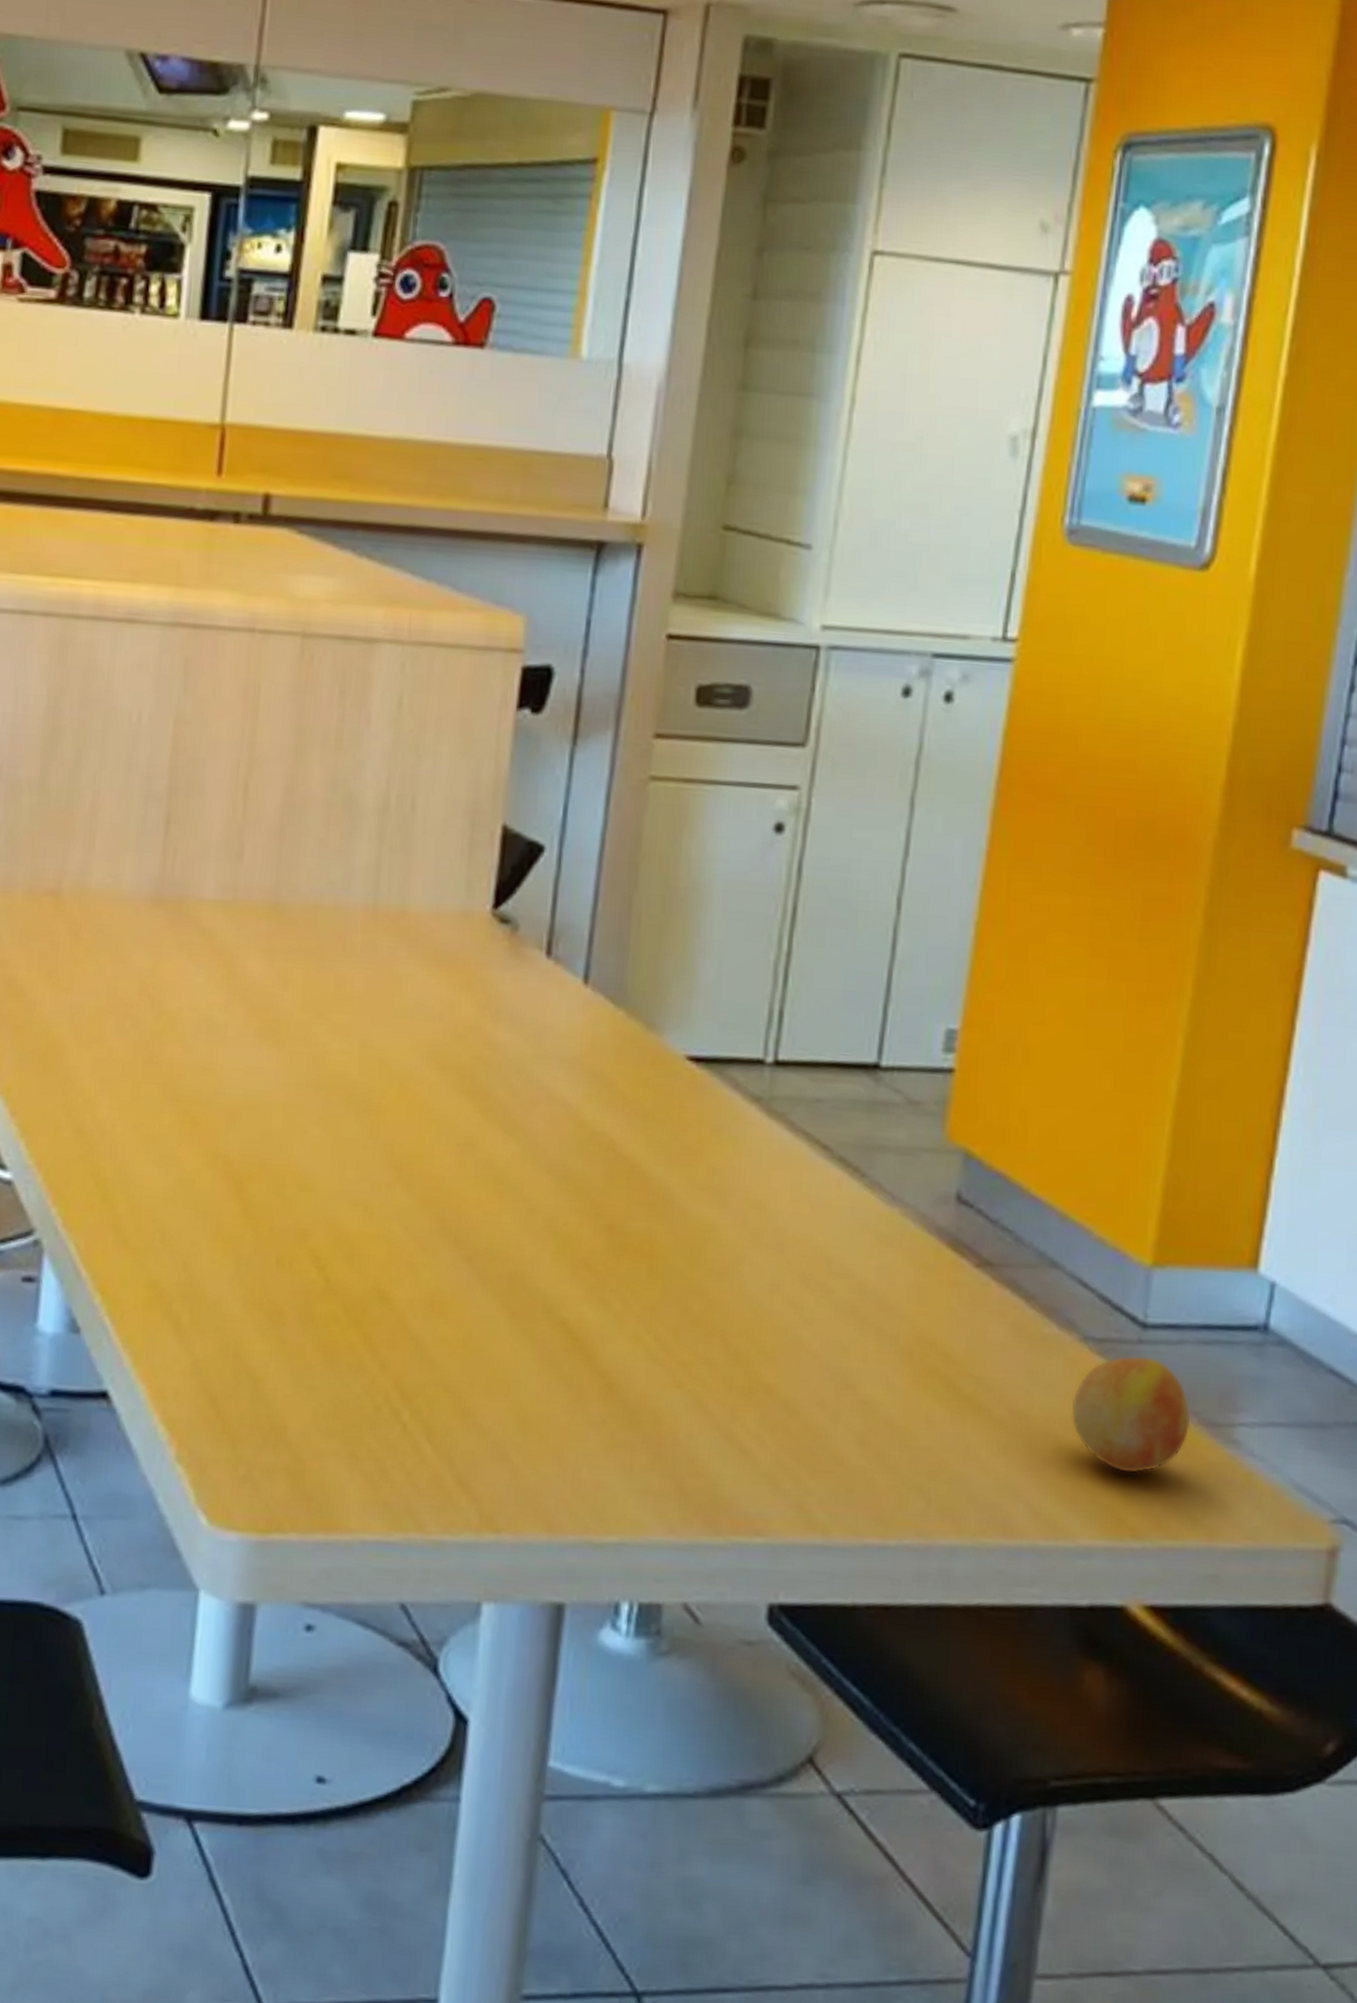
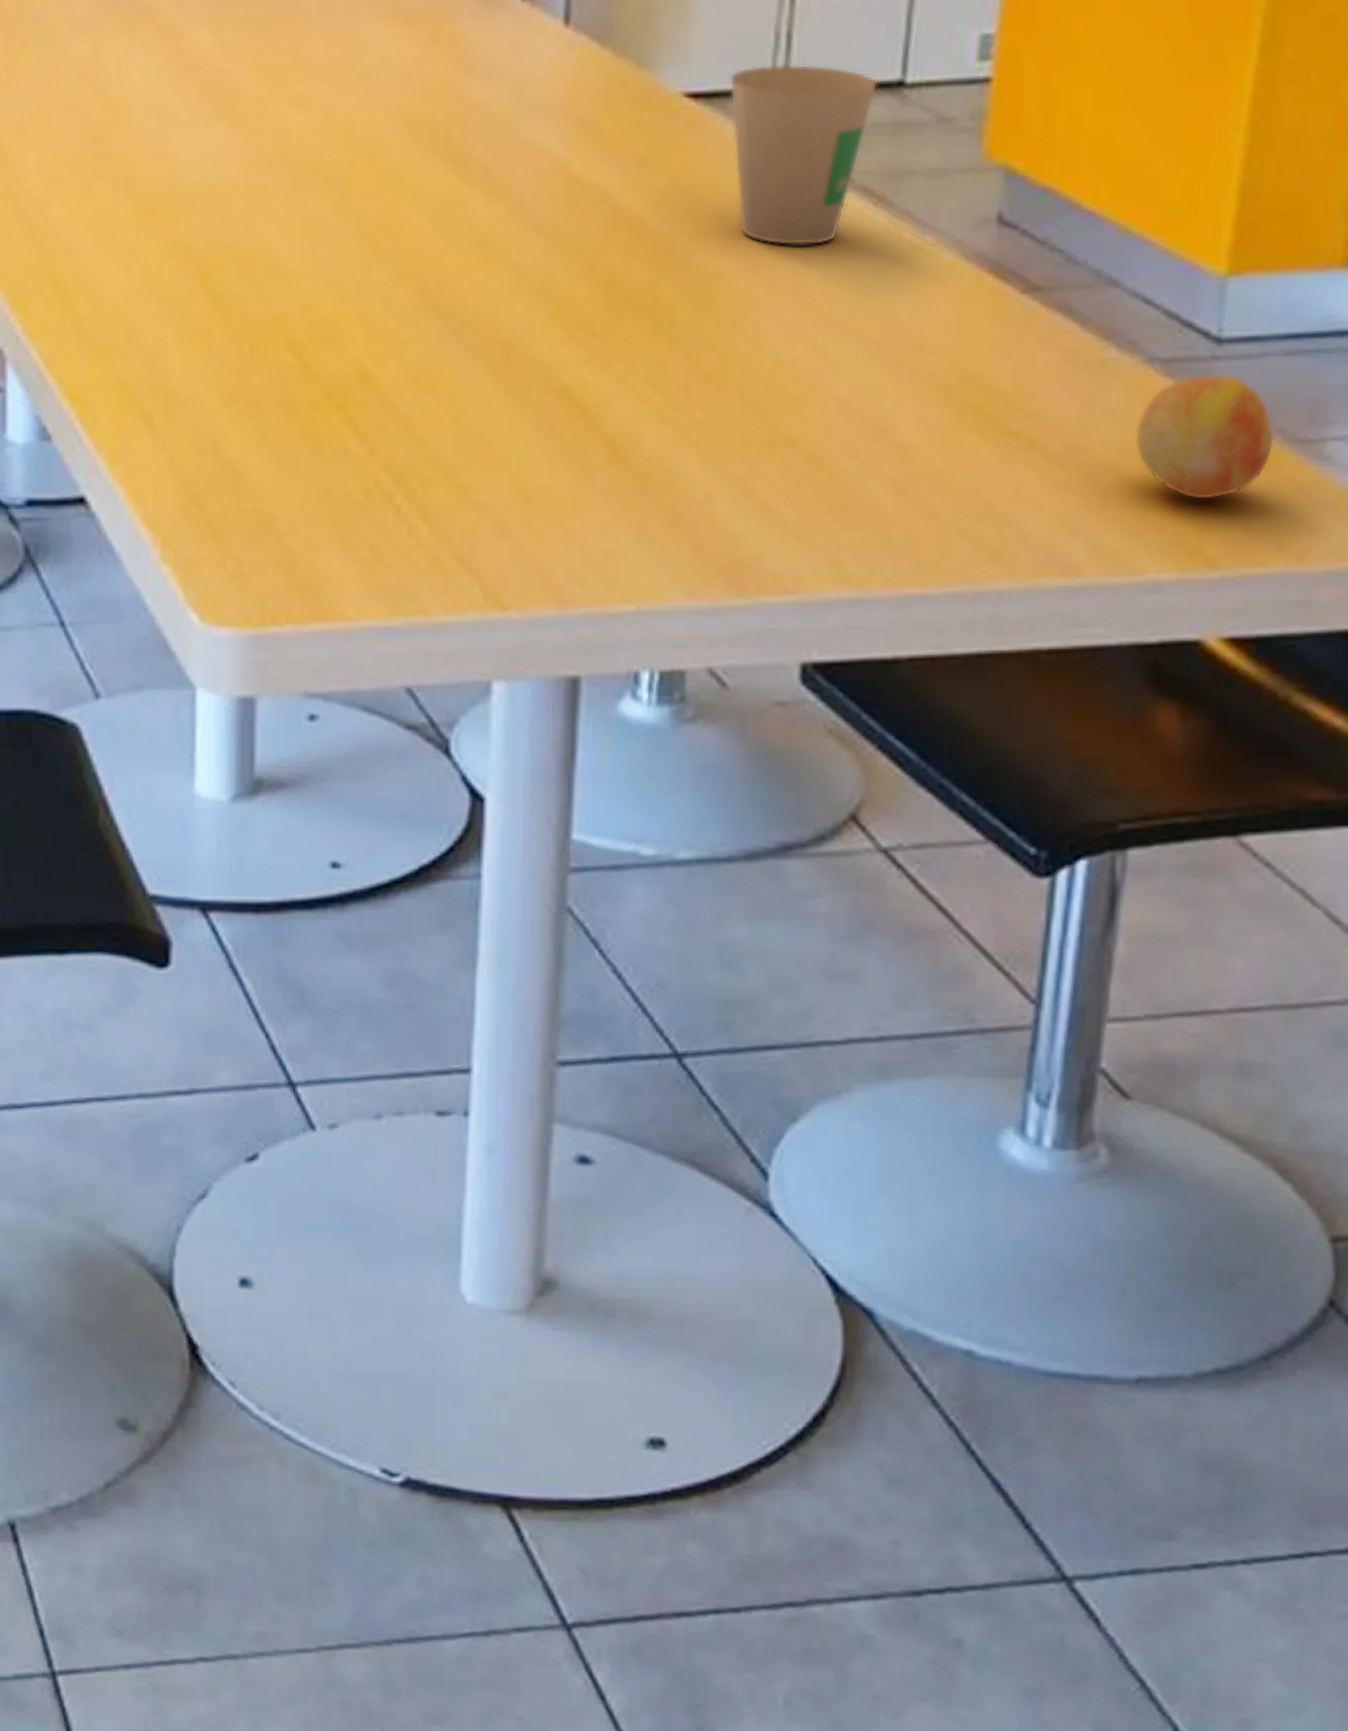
paper cup: none [726,1037,857,1208] -> present [729,64,878,246]

